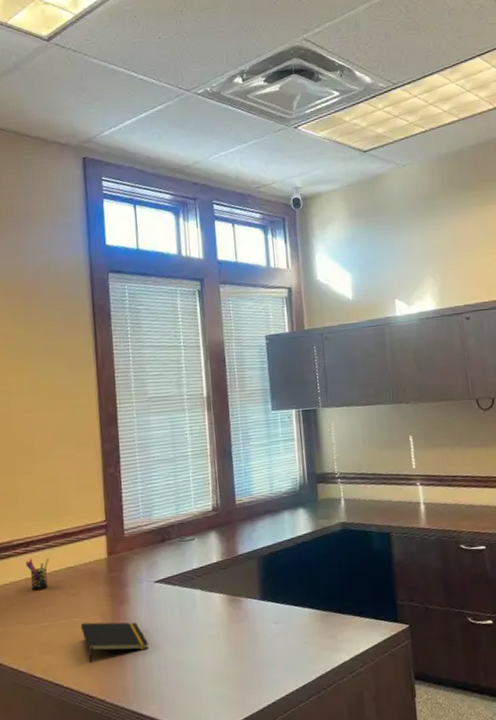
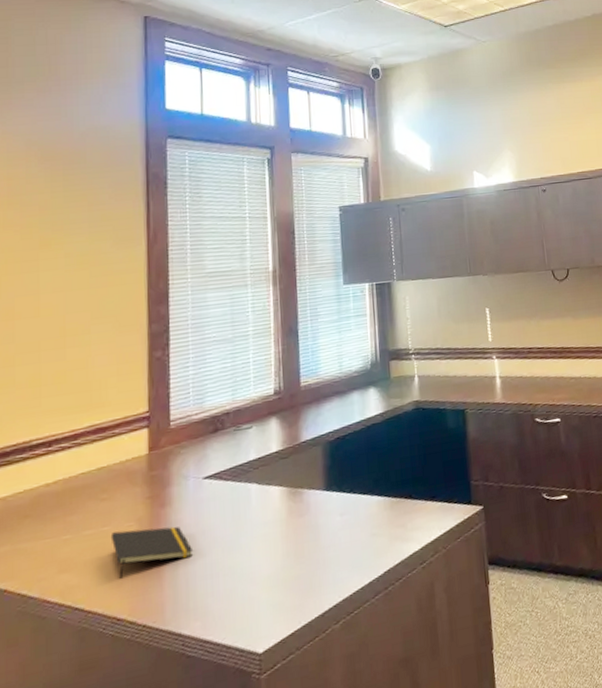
pen holder: present [25,557,49,591] -> none [46,458,76,498]

